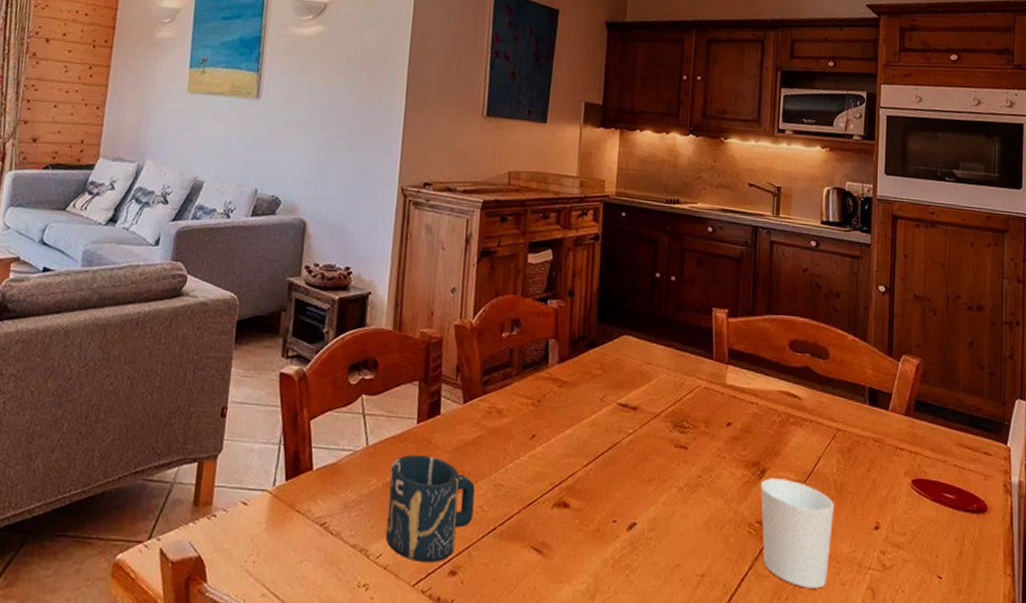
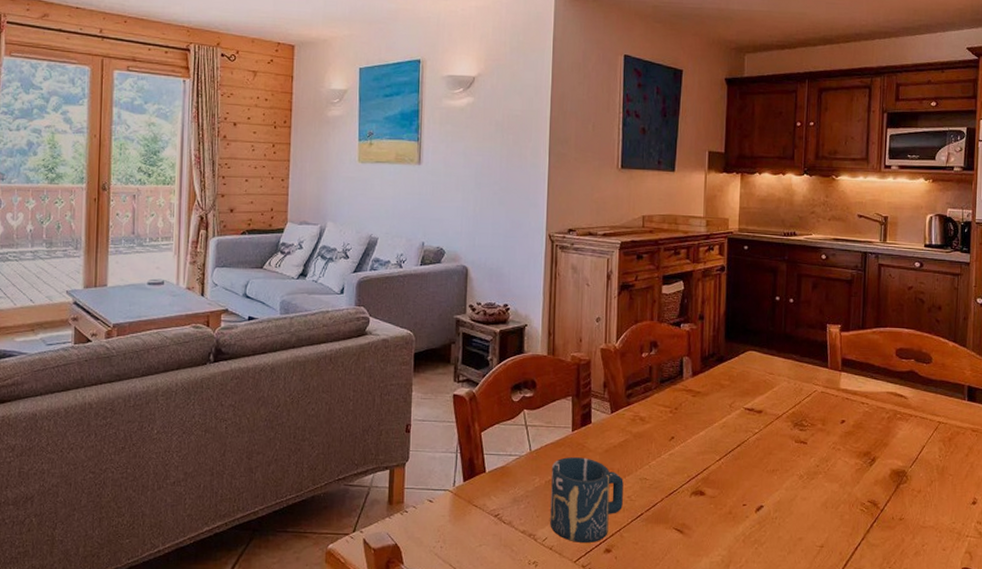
cup: present [760,478,834,589] -> none [871,465,936,554]

